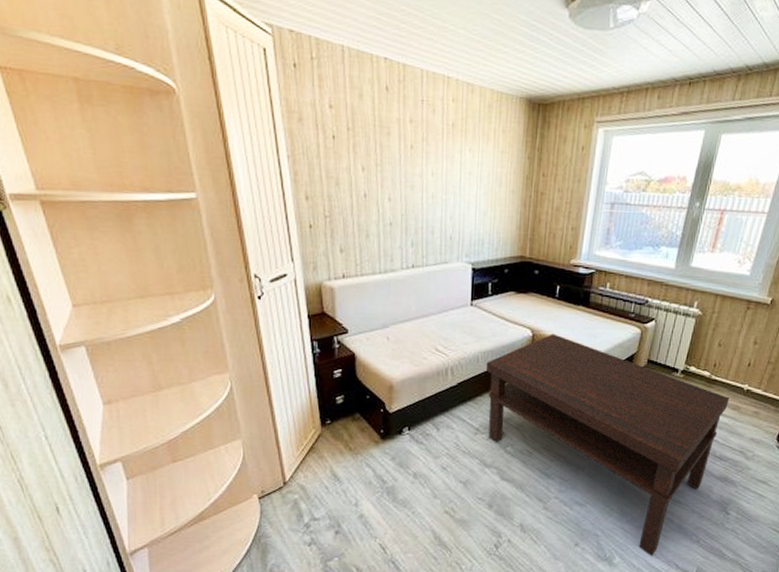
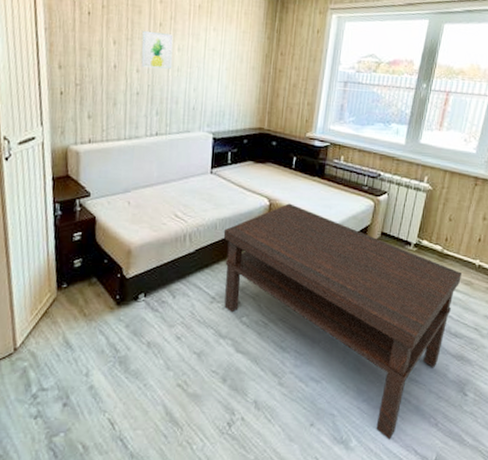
wall art: none [392,154,426,196] -> present [141,30,174,69]

